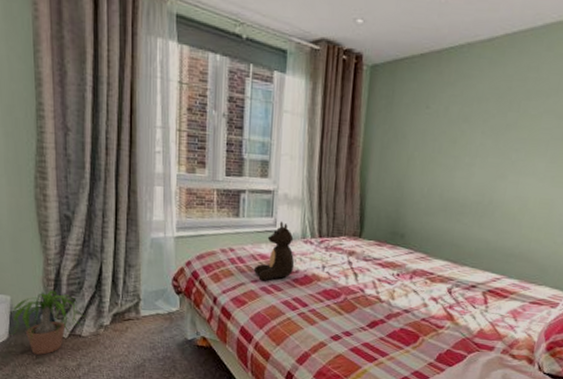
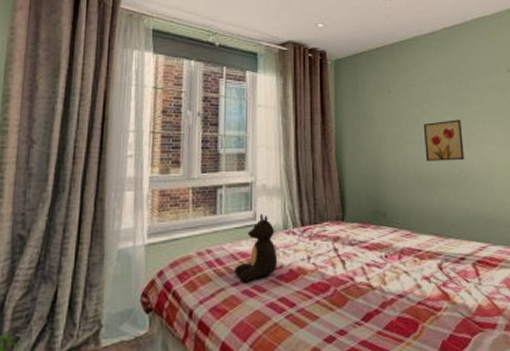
wall art: none [454,145,502,191] -> present [423,119,464,161]

